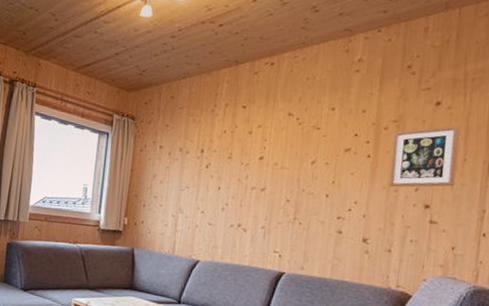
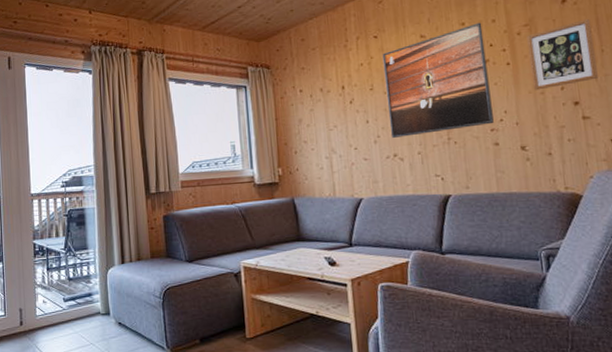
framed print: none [240,110,352,212] -> present [382,22,494,138]

